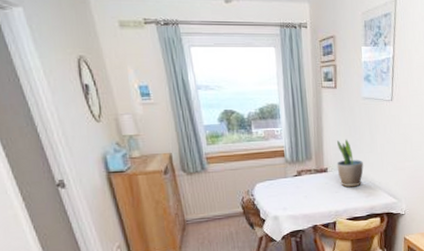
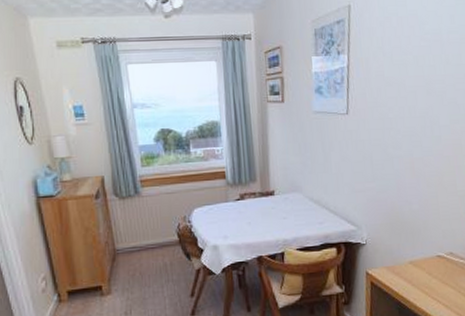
potted plant: present [336,139,364,188] -> none [284,158,316,213]

